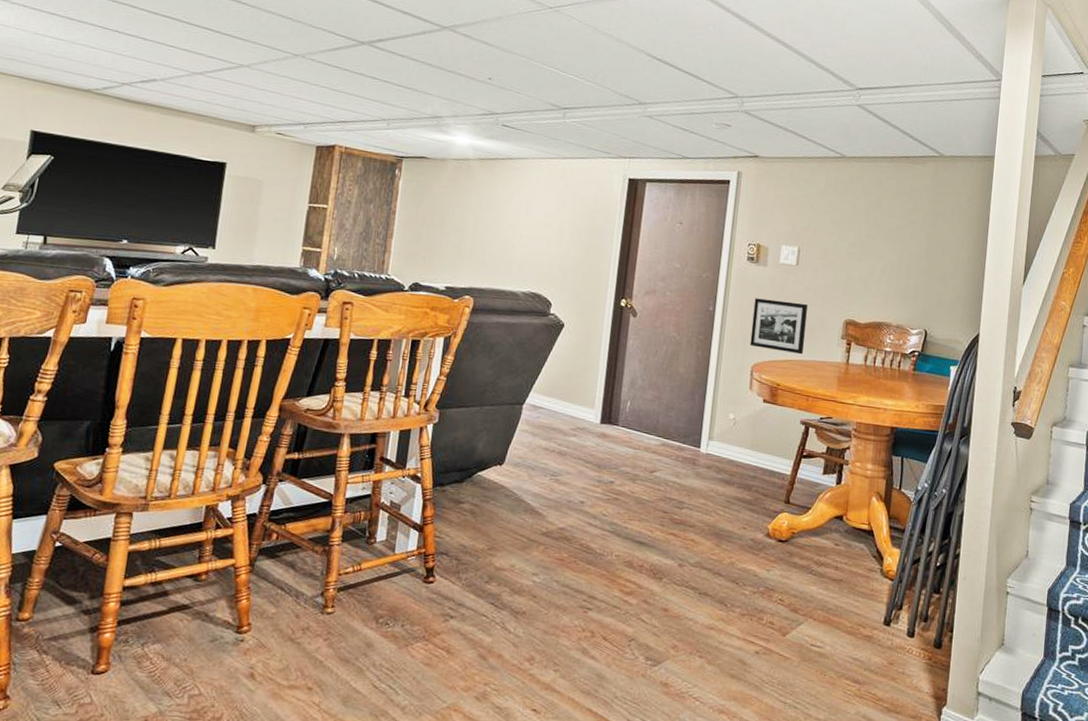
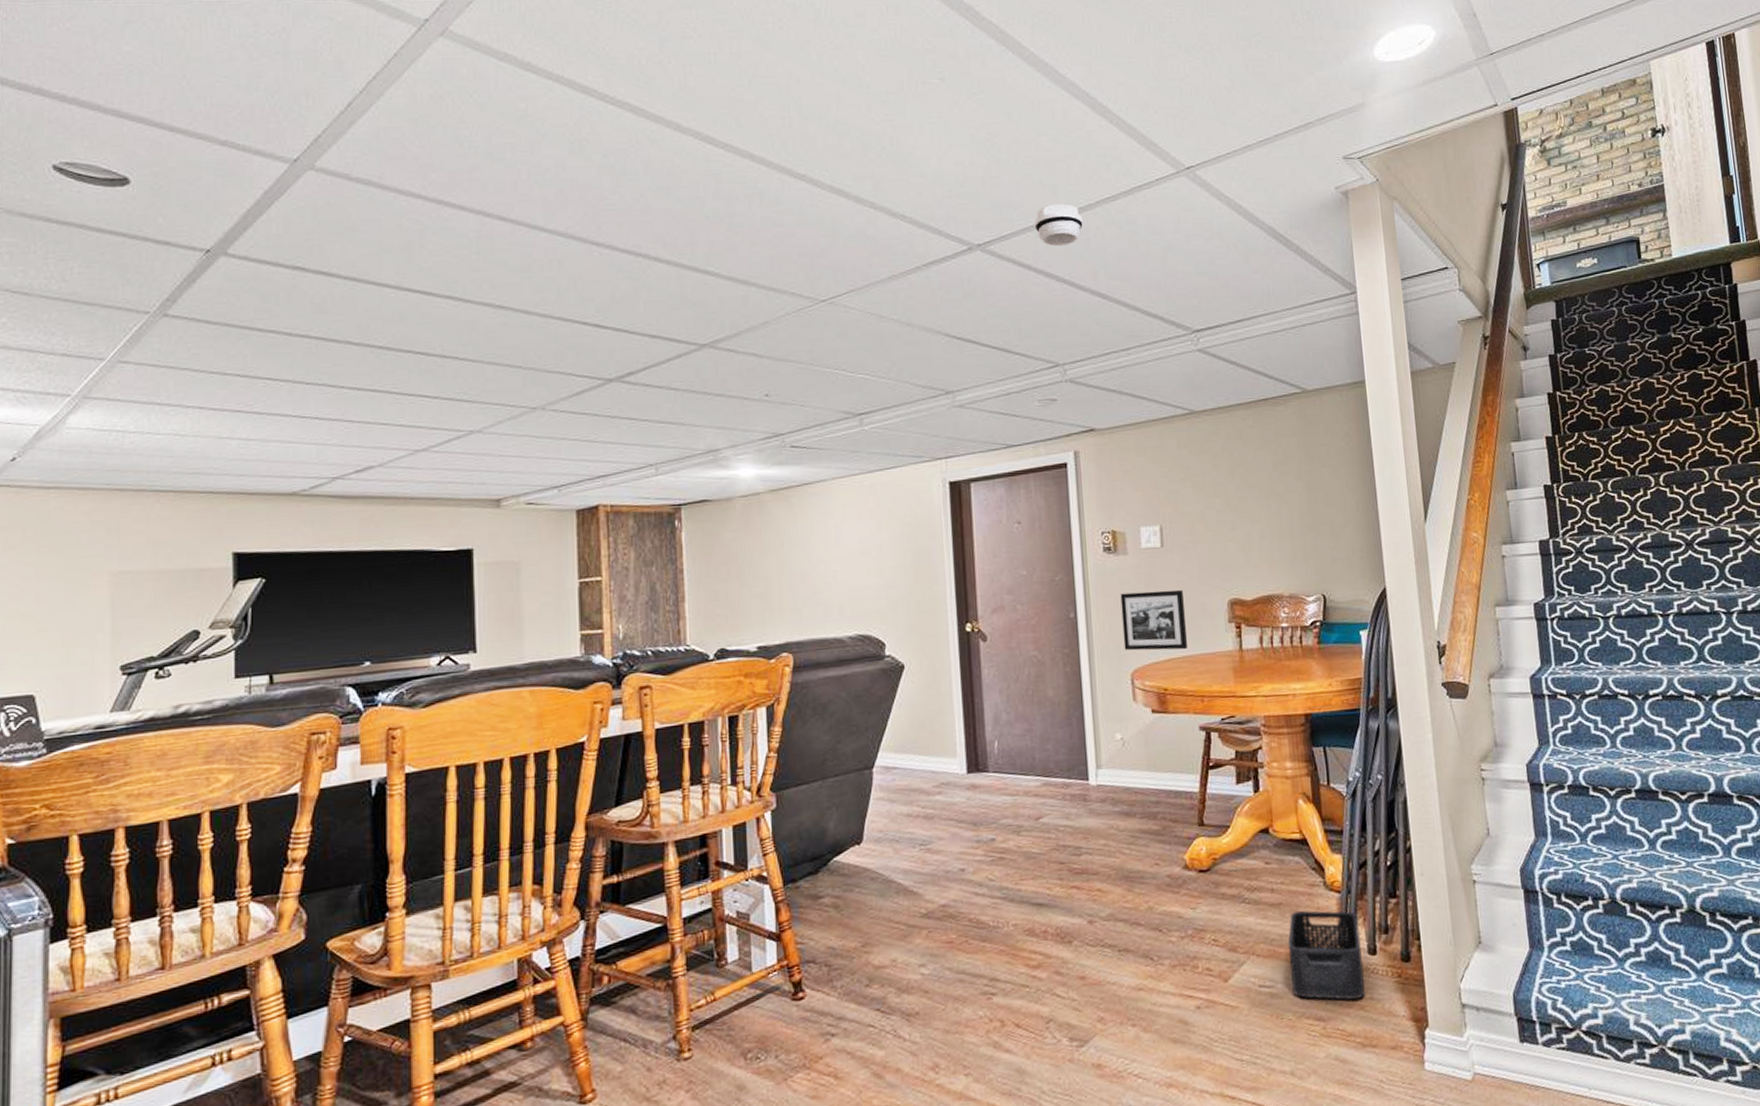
storage bin: none [837,589,904,671] -> present [1287,910,1365,1000]

